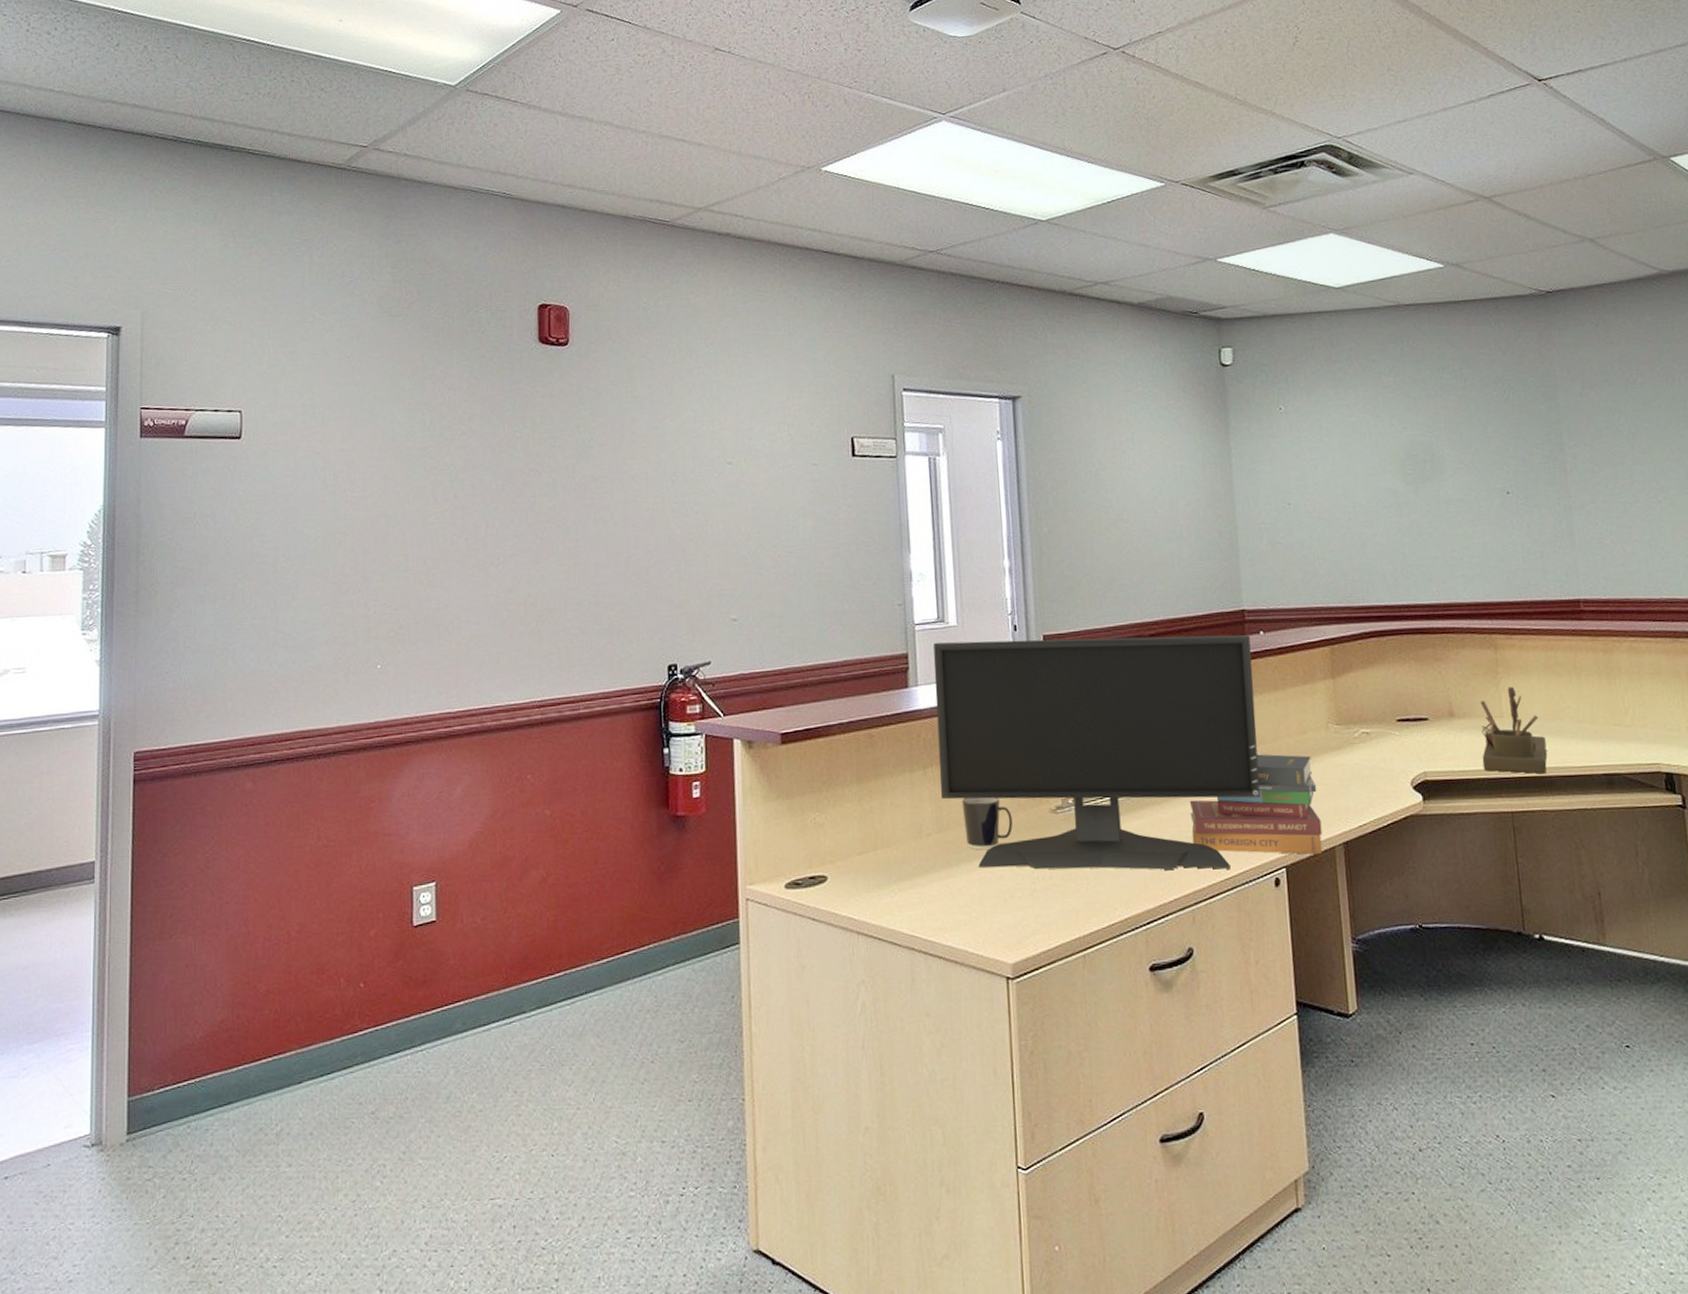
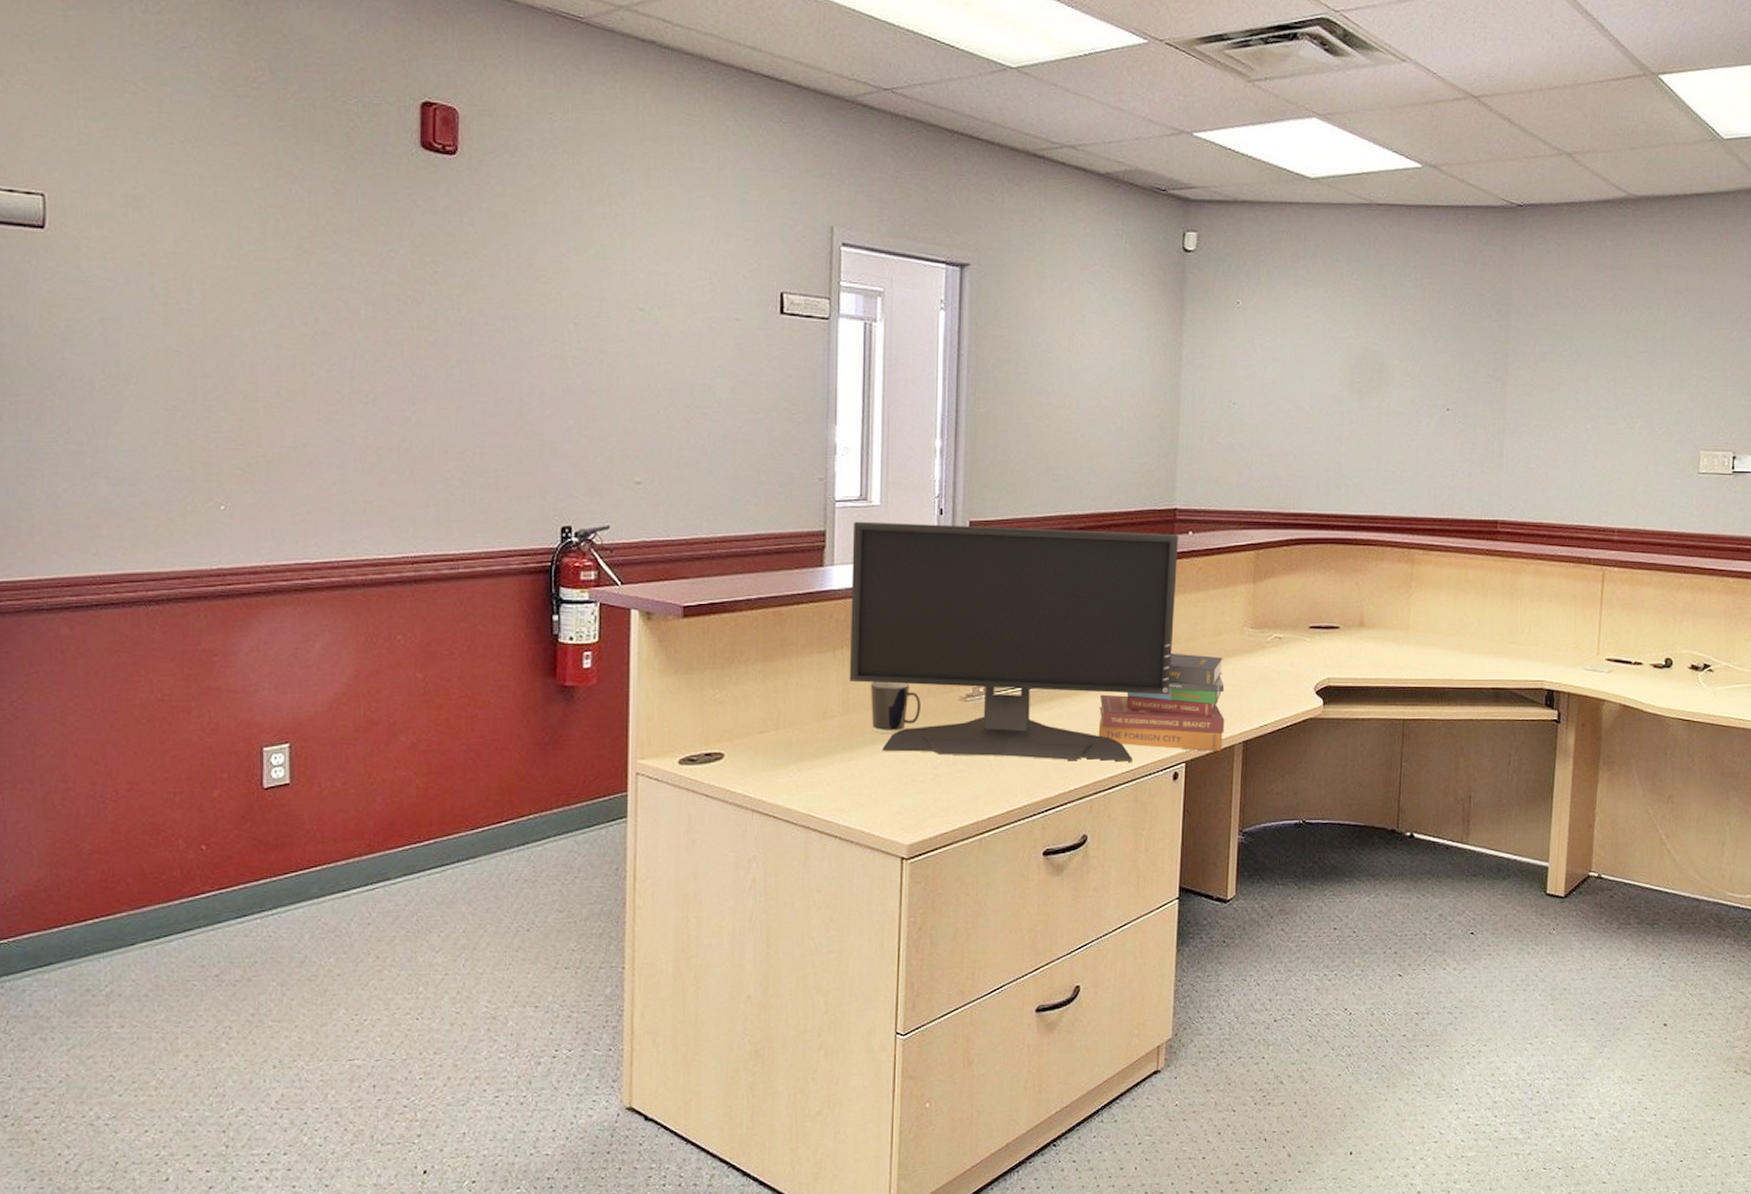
desk organizer: present [1480,686,1548,774] -> none [1383,601,1445,685]

